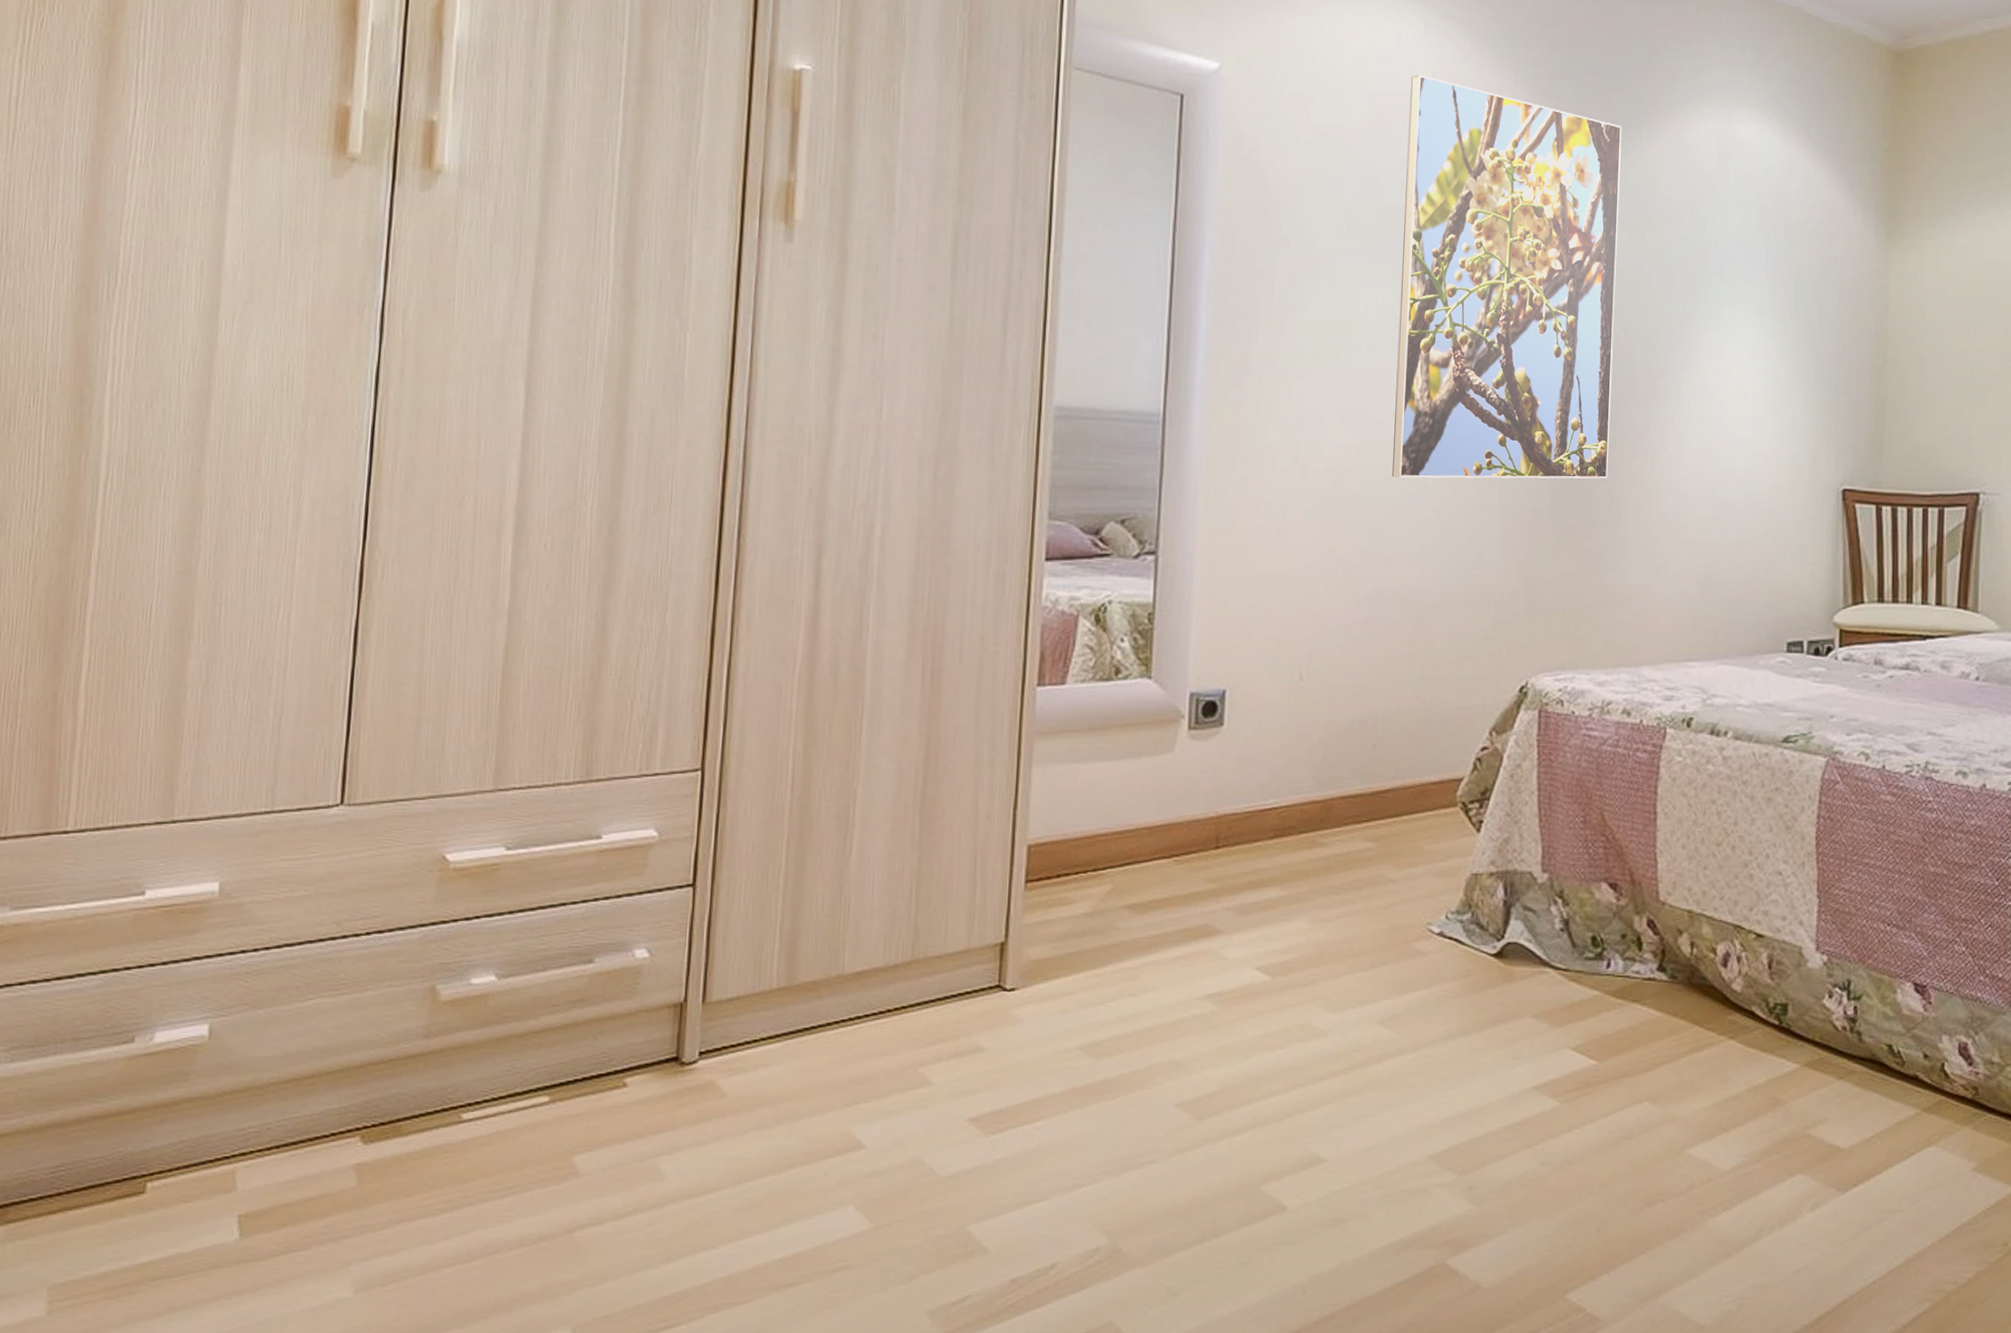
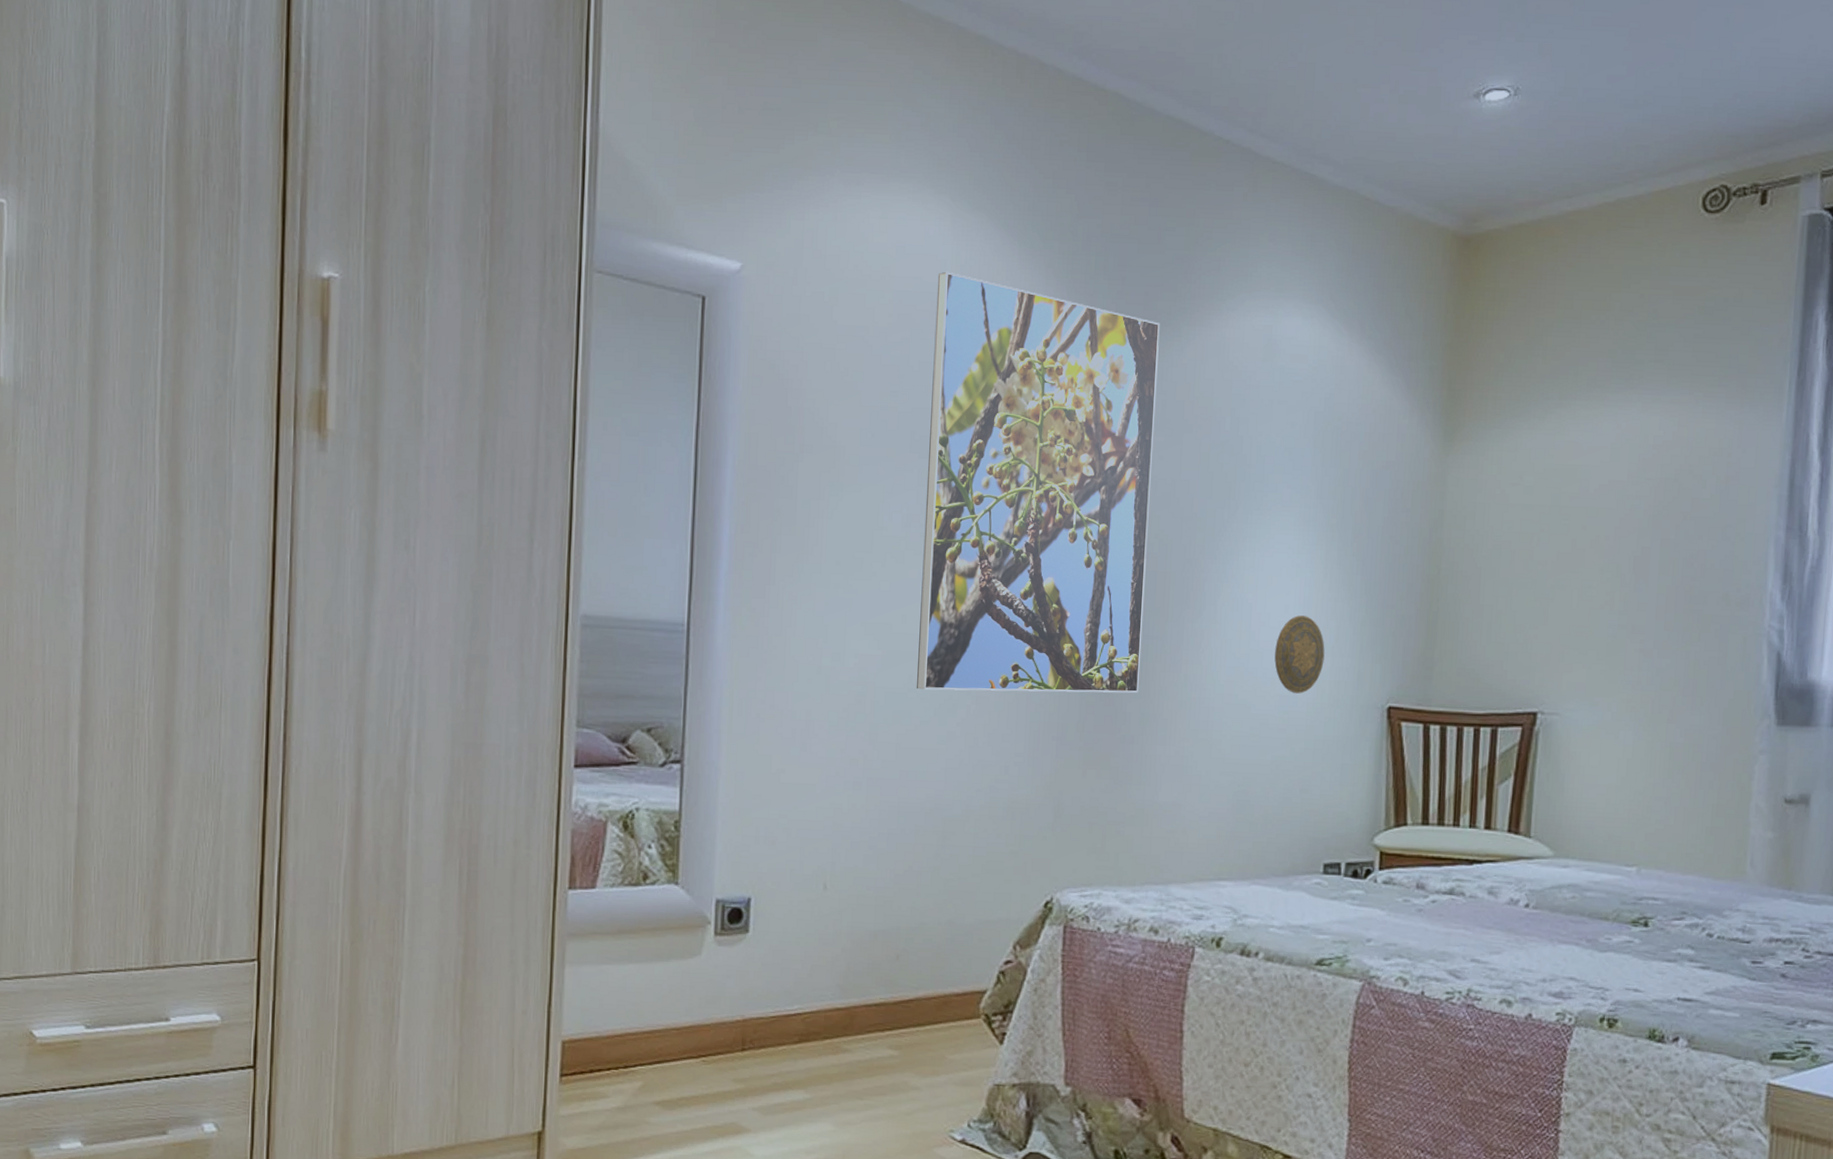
decorative plate: none [1736,402,1783,478] -> present [1274,615,1325,694]

